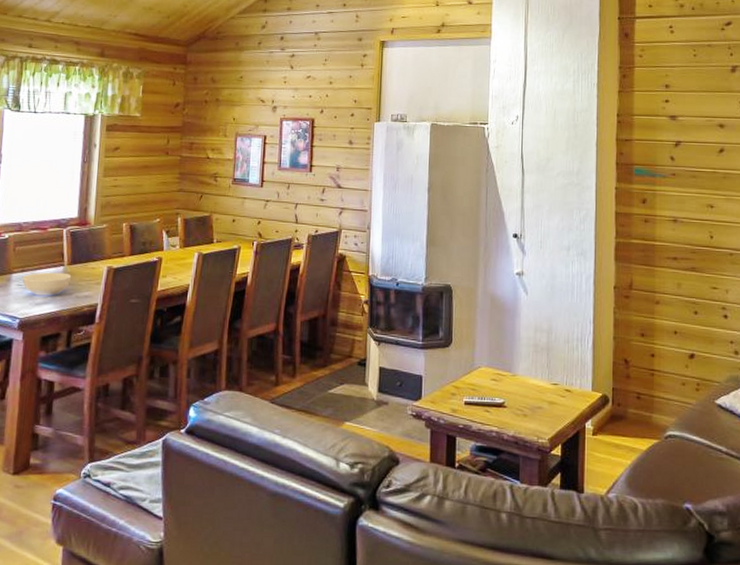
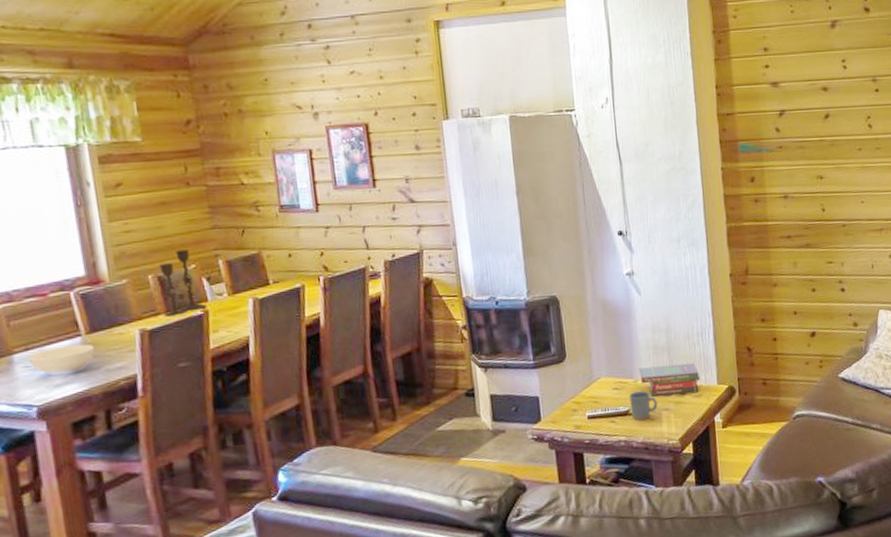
candlestick: none [128,206,162,259] -> present [159,250,207,317]
mug: none [506,385,532,414] -> present [629,391,658,420]
books: none [517,363,575,396] -> present [638,362,700,397]

